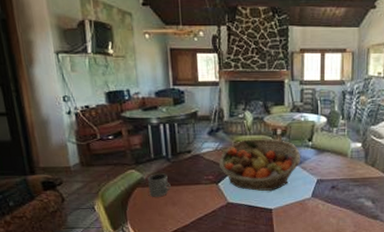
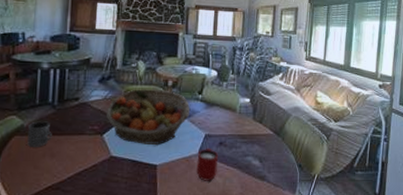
mug: none [310,191,330,222] -> present [196,147,218,181]

